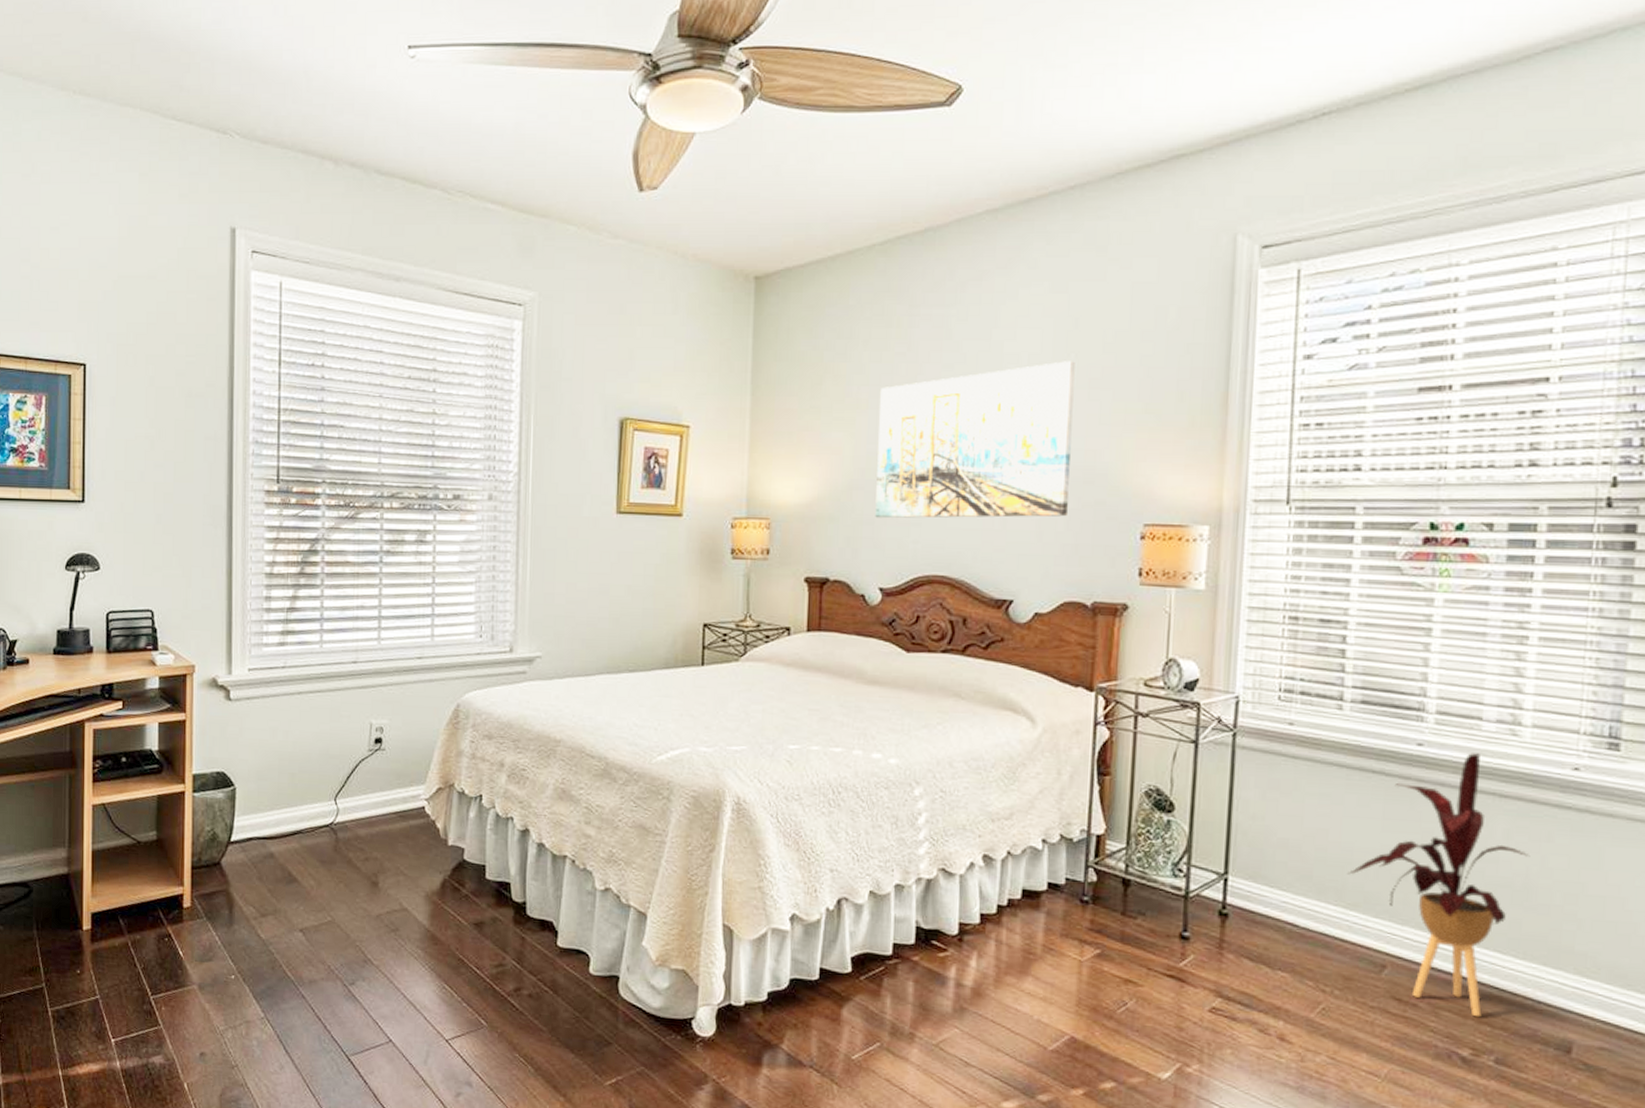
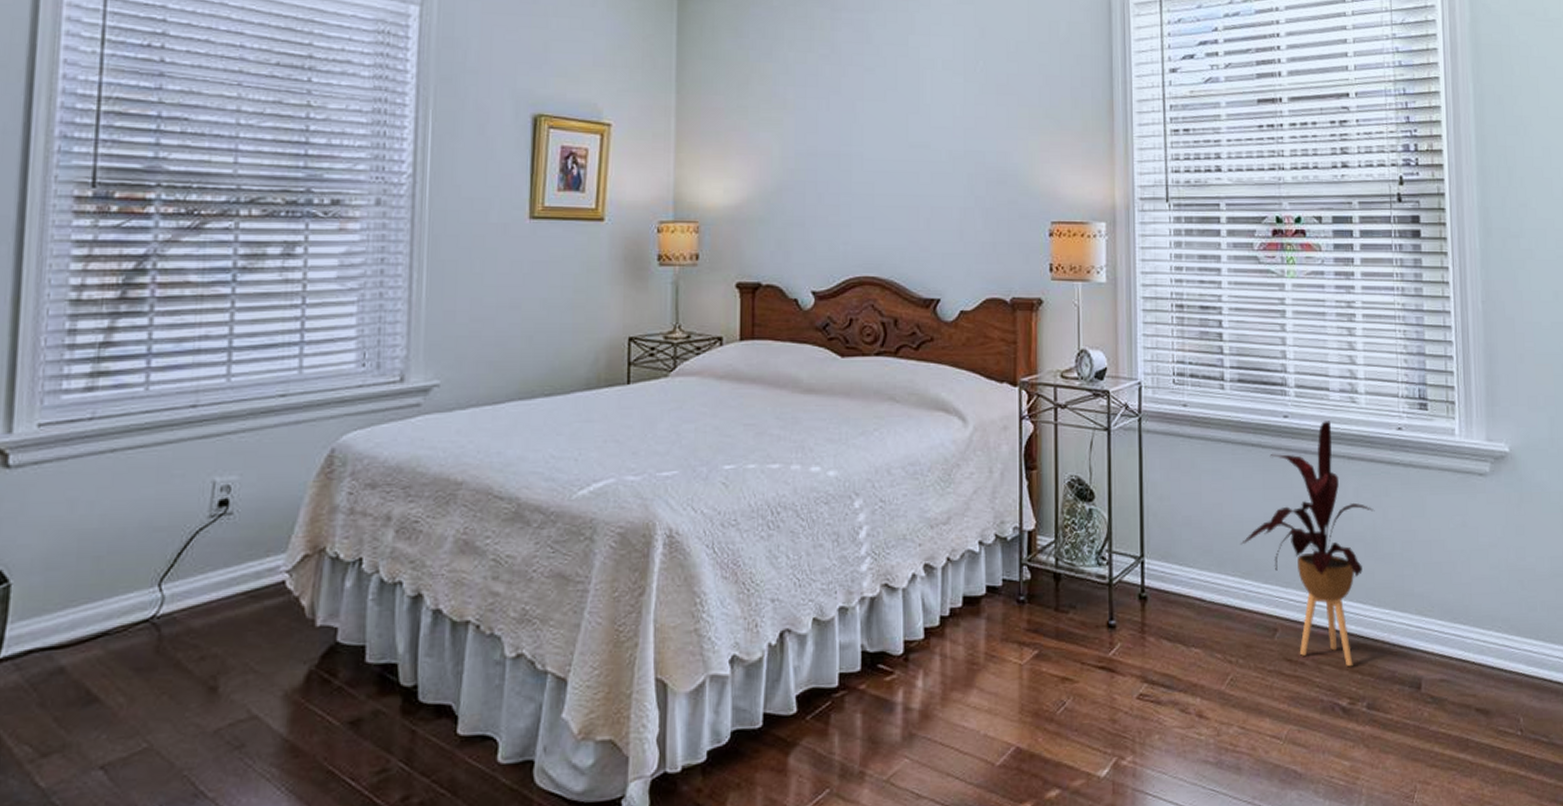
wall art: present [875,361,1075,519] -> none [805,67,986,220]

